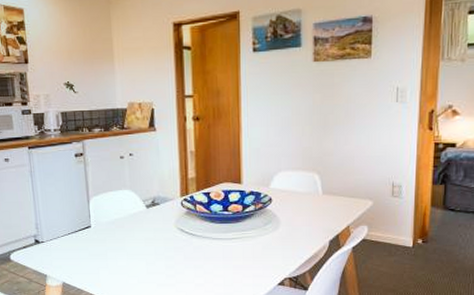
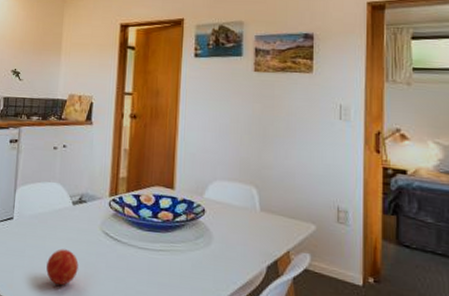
apple: none [129,248,159,279] -> present [46,249,79,286]

